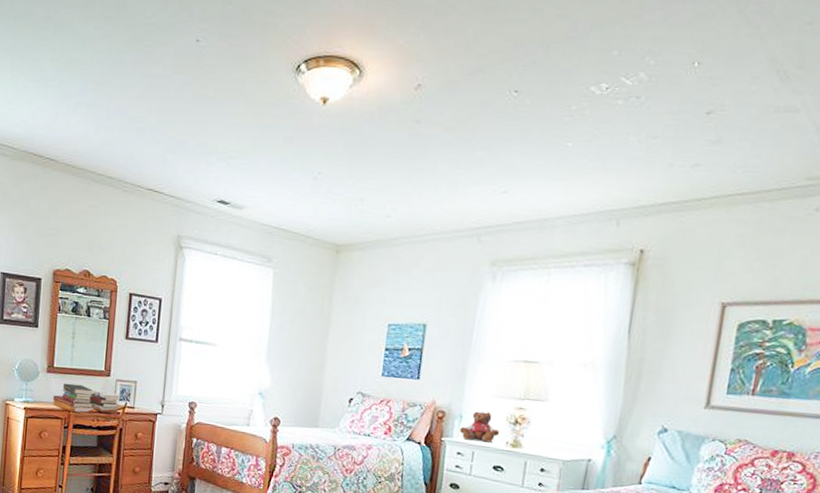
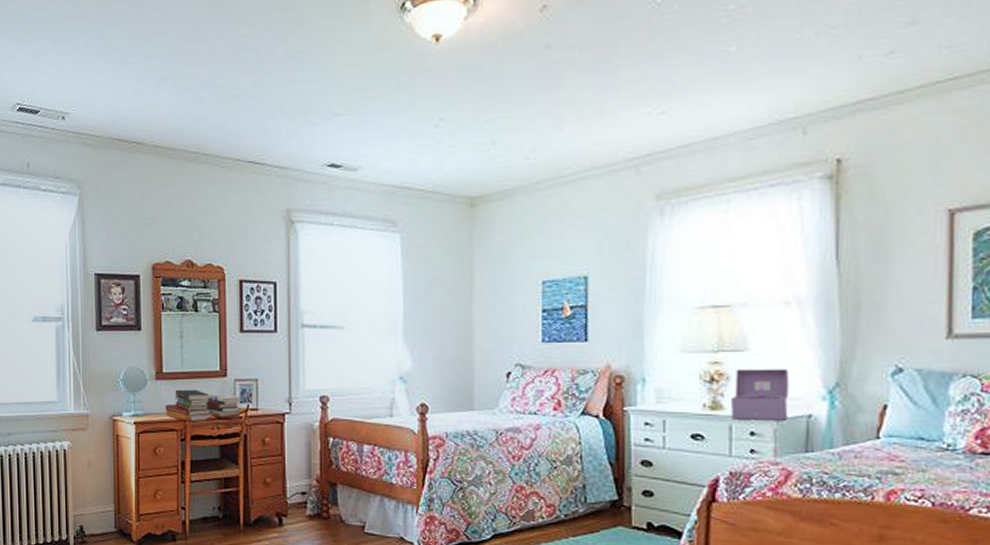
teddy bear: present [460,411,500,443] -> none [644,371,694,407]
jewelry box: none [527,415,578,462] -> present [731,368,789,420]

